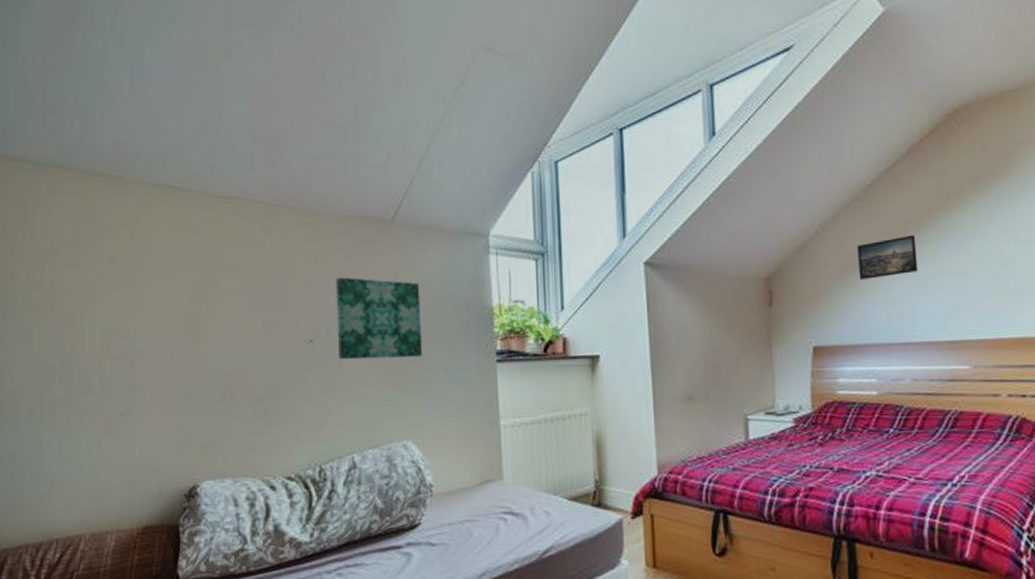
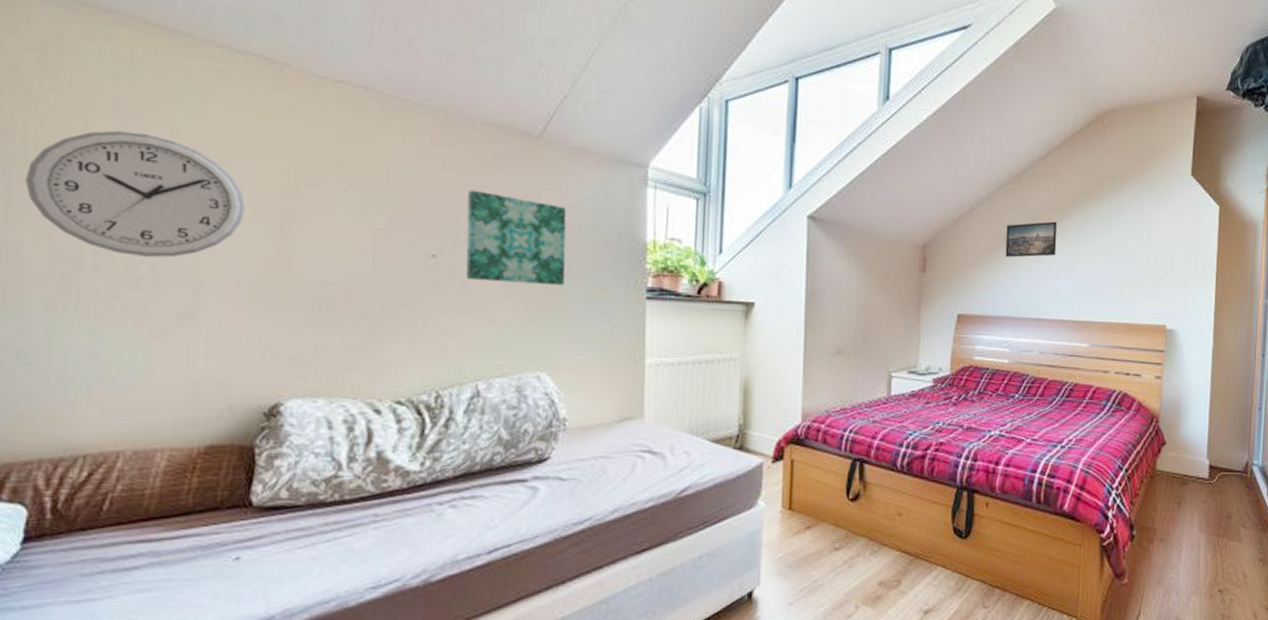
wall clock: none [14,263,165,367] -> present [25,130,245,258]

